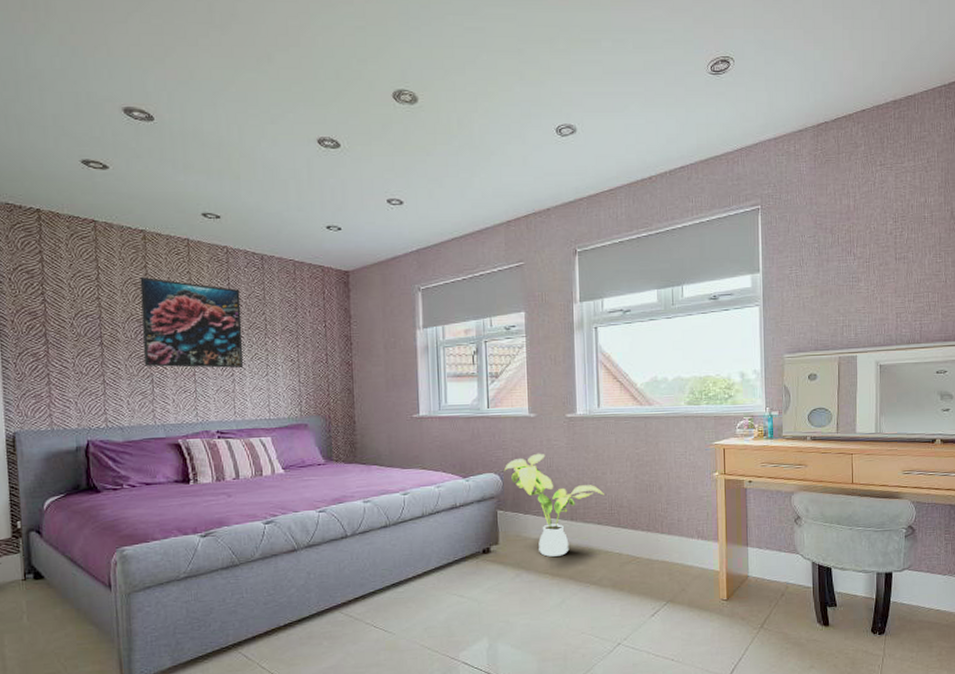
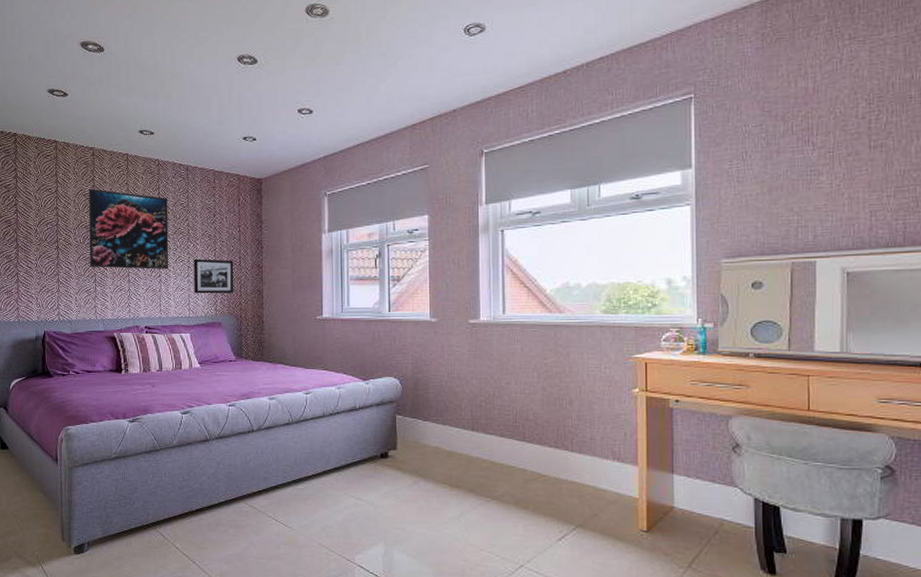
picture frame: none [273,355,321,394] -> present [193,258,234,294]
house plant: present [503,453,604,557] -> none [403,359,508,467]

